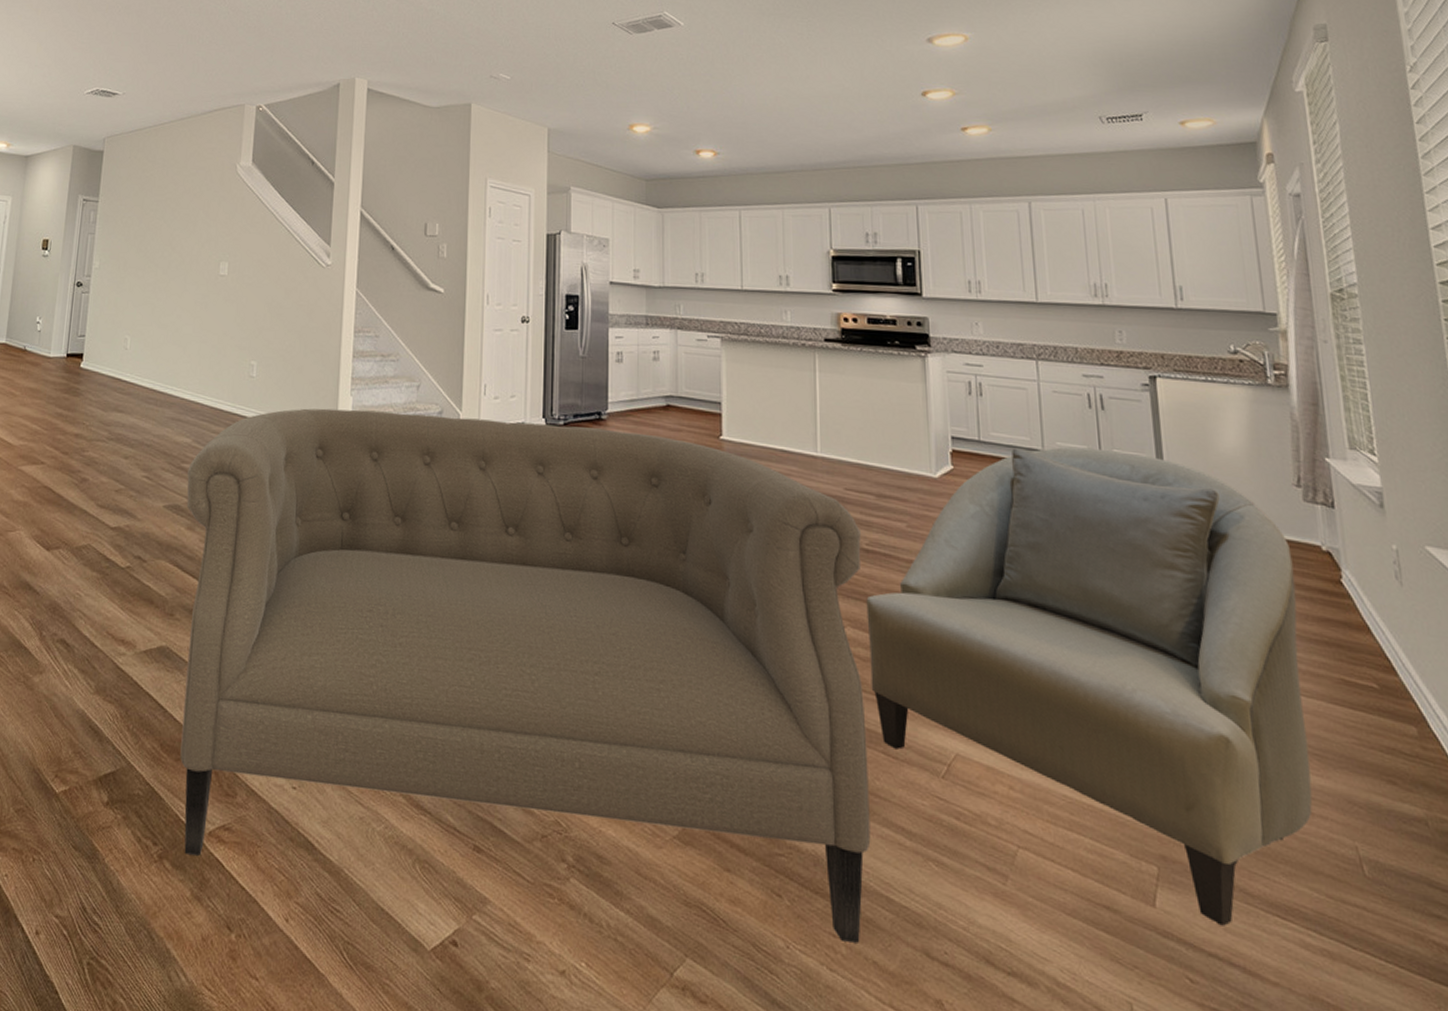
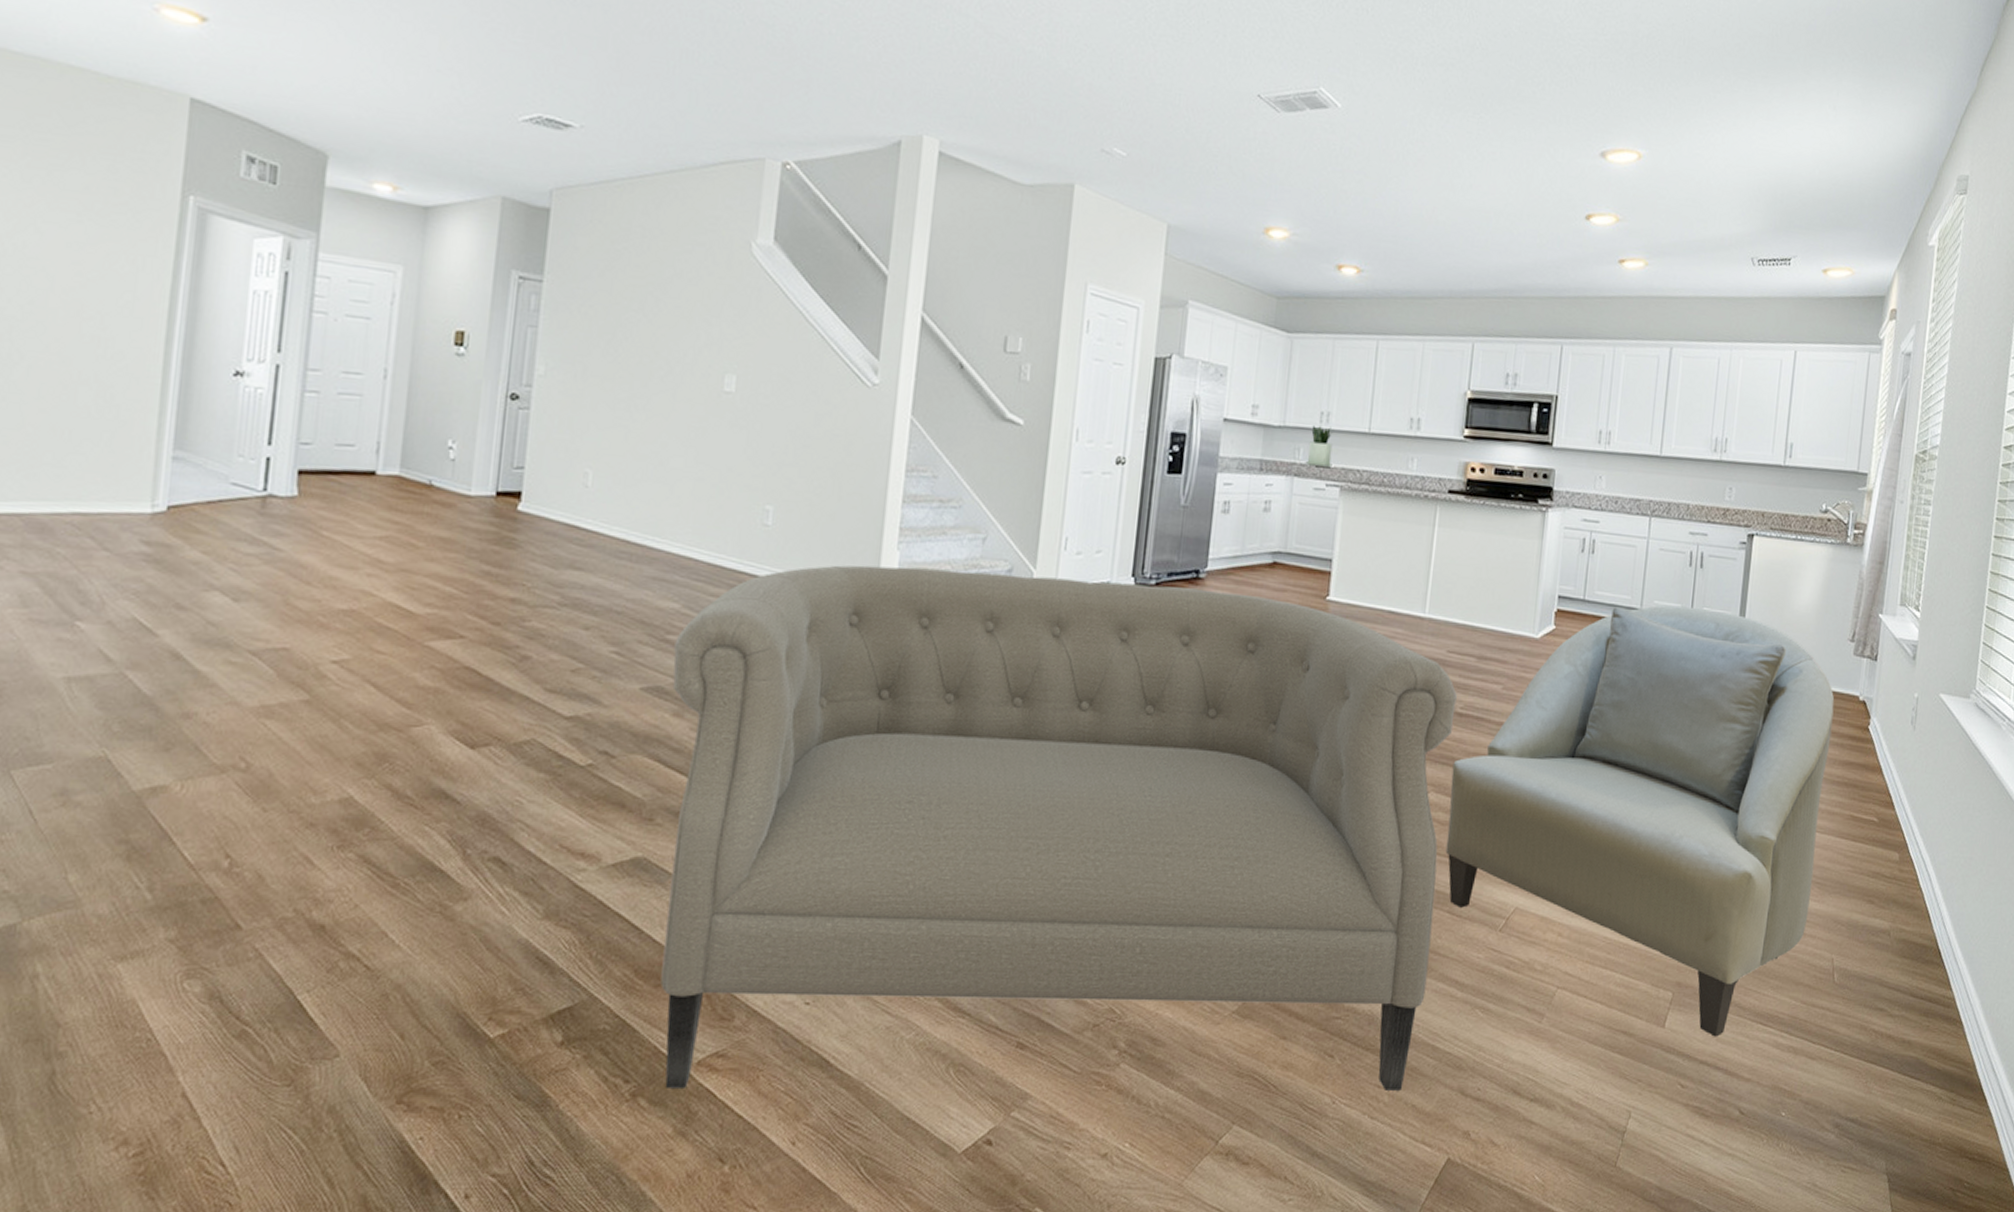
planter: none [686,285,711,322] -> present [1305,425,1333,468]

